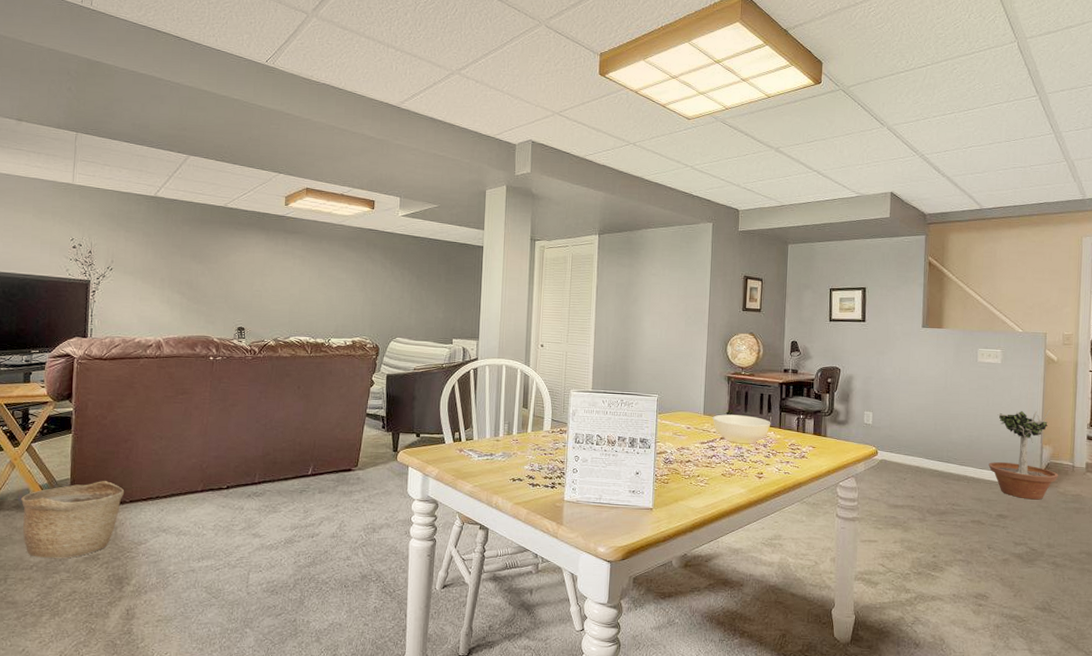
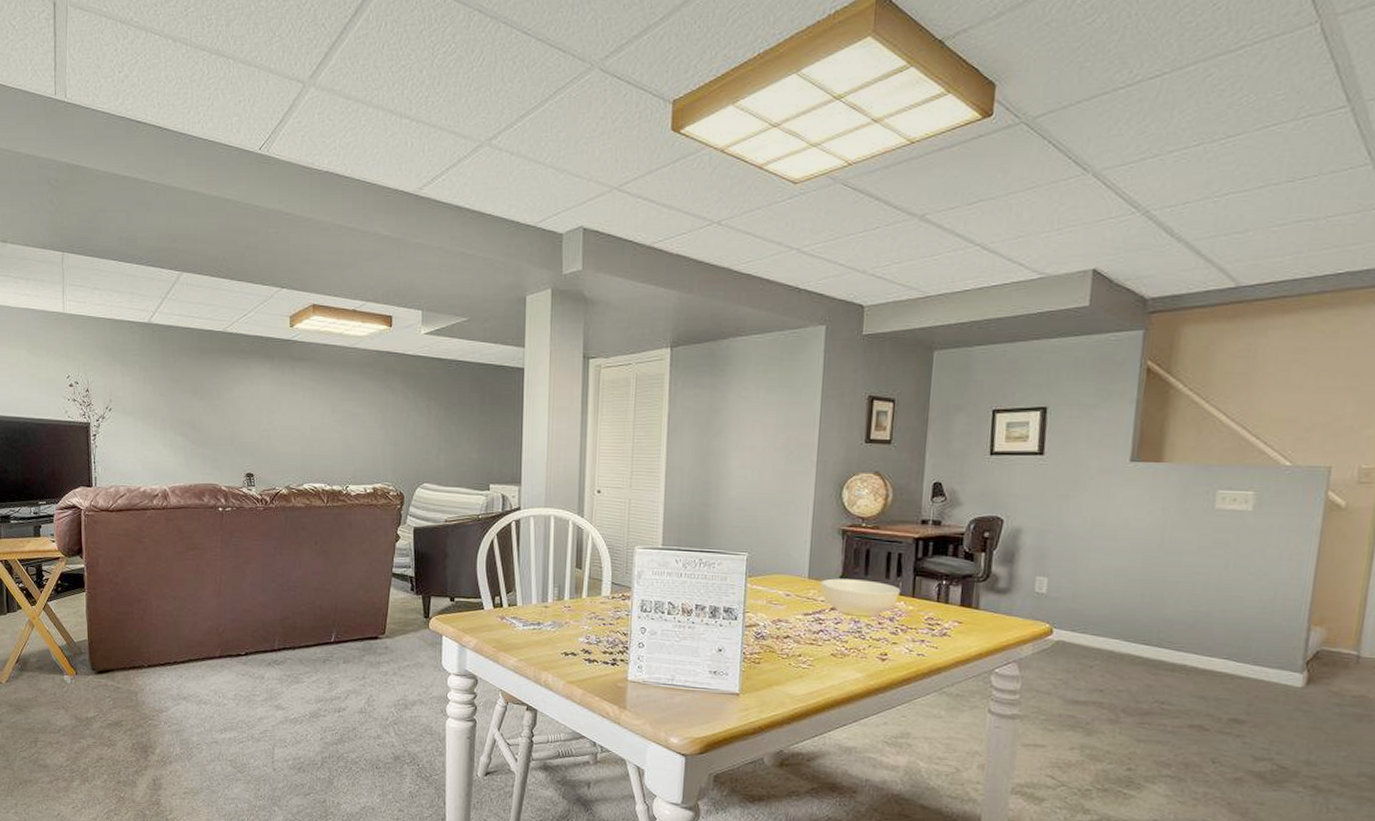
basket: present [21,481,125,559] -> none [43,643,142,724]
potted tree: present [988,408,1058,500] -> none [1221,574,1332,701]

